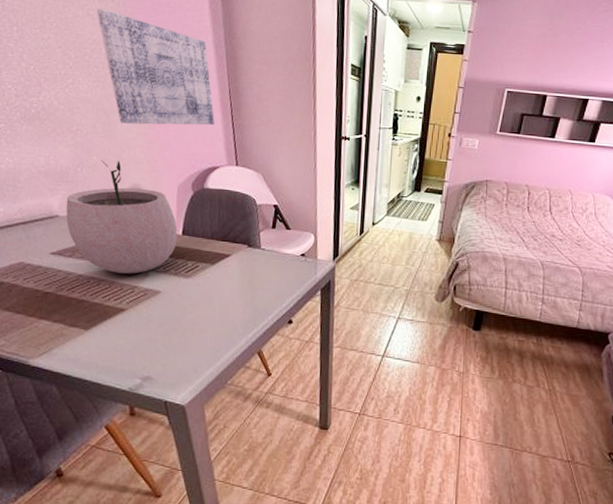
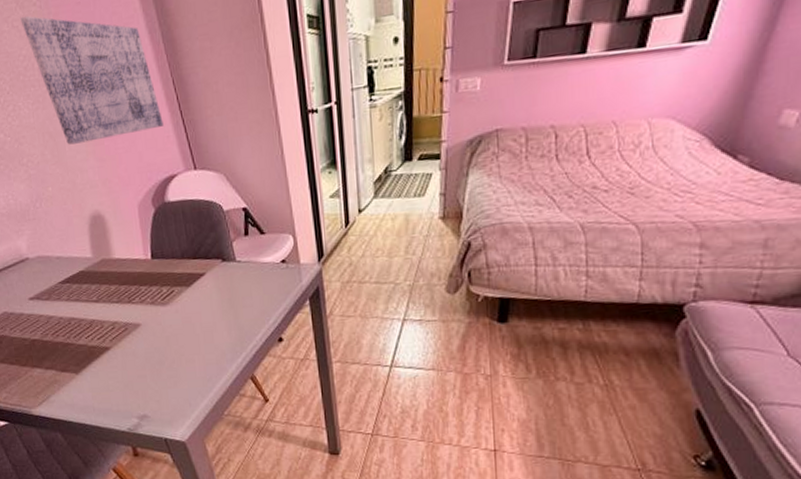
plant pot: present [66,160,178,274] -> none [32,188,148,311]

